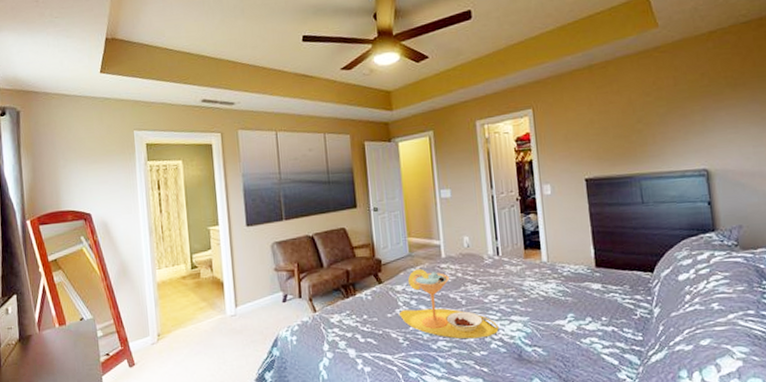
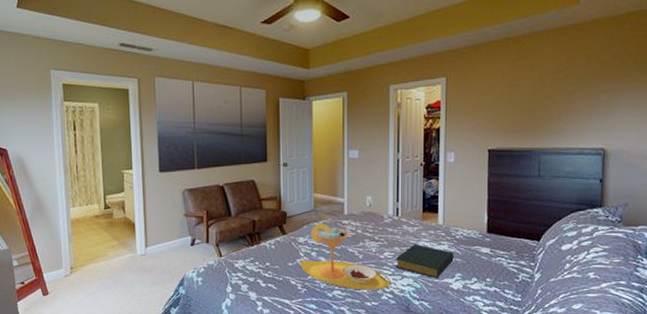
hardback book: none [500,284,564,321] -> present [395,243,454,279]

